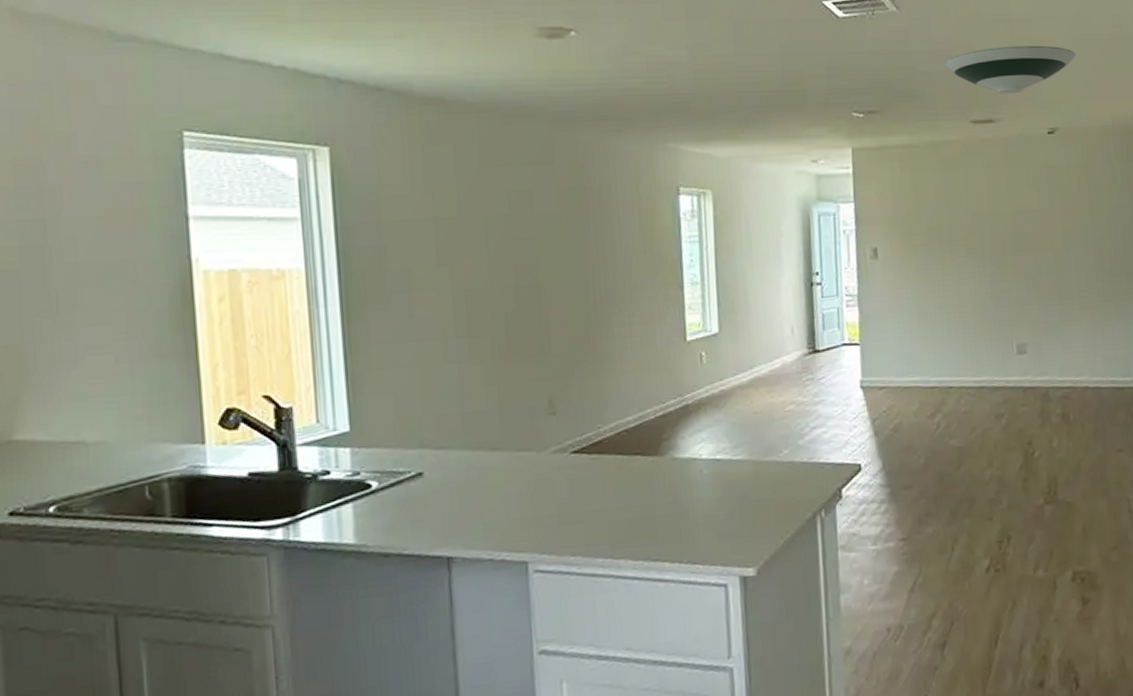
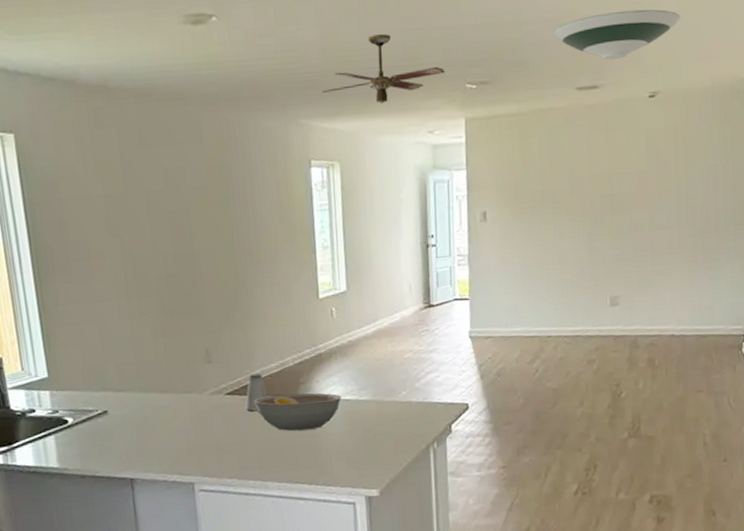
saltshaker: none [594,428,623,473] -> present [245,373,268,411]
bowl: none [606,451,712,498] -> present [254,393,342,431]
ceiling fan: none [693,58,830,129] -> present [322,34,446,103]

